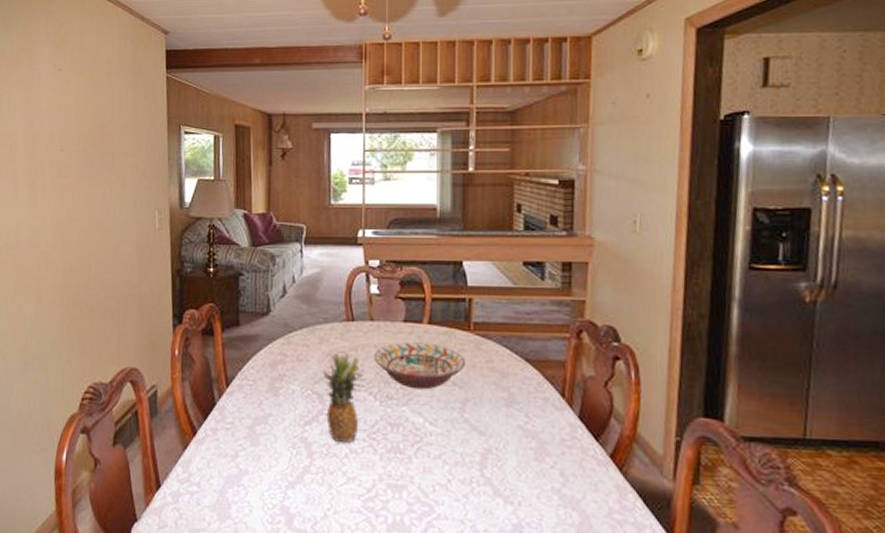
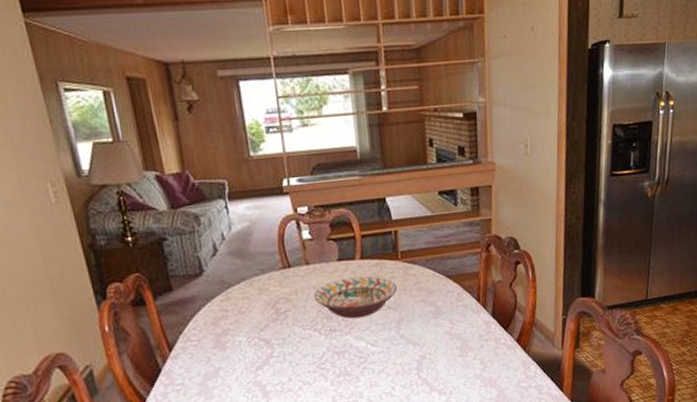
fruit: present [323,352,366,444] -> none [266,298,309,379]

